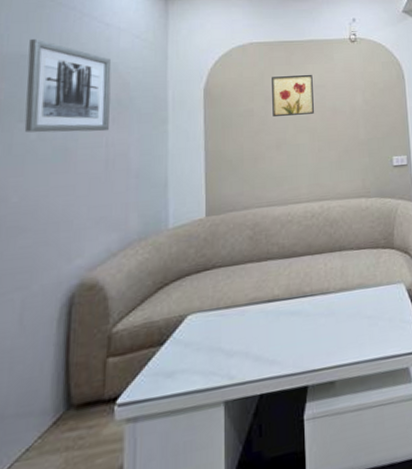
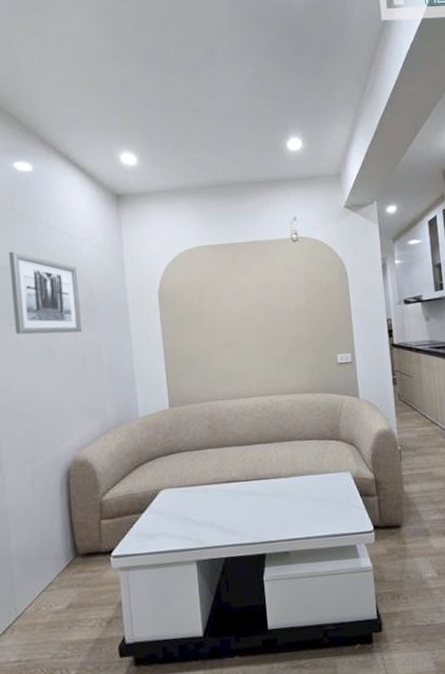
wall art: present [272,74,314,116] -> none [219,275,260,317]

